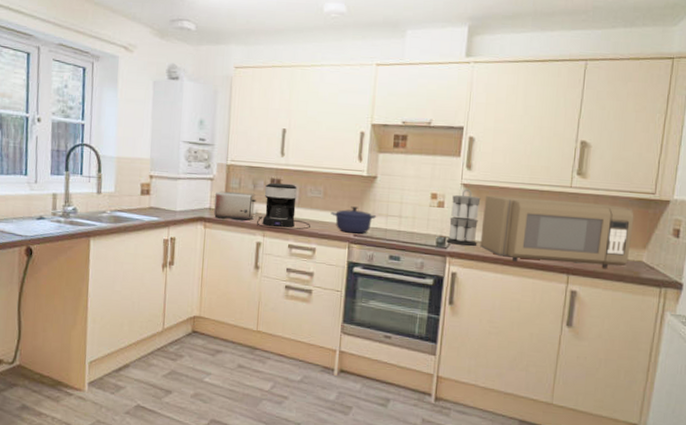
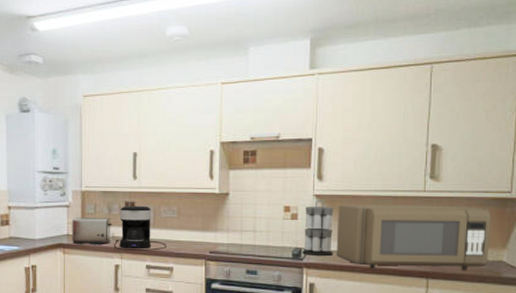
cooking pot: present [331,206,377,234] -> none [186,224,231,250]

